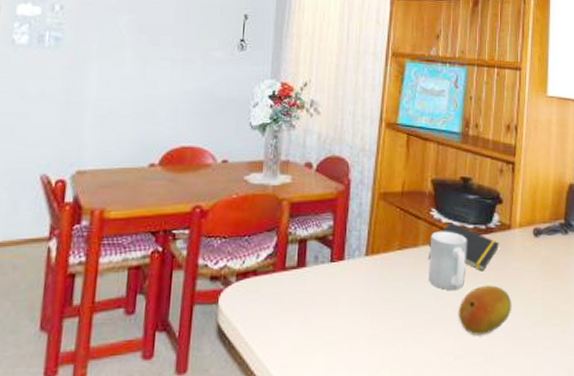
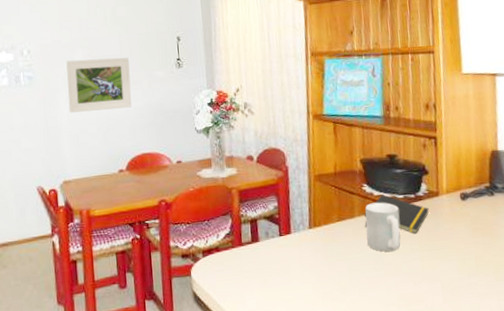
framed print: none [99,24,183,90] -> present [66,57,132,113]
fruit: present [458,285,512,335] -> none [397,244,447,288]

